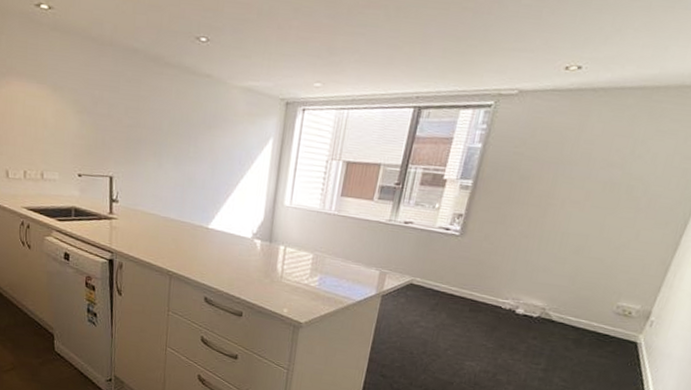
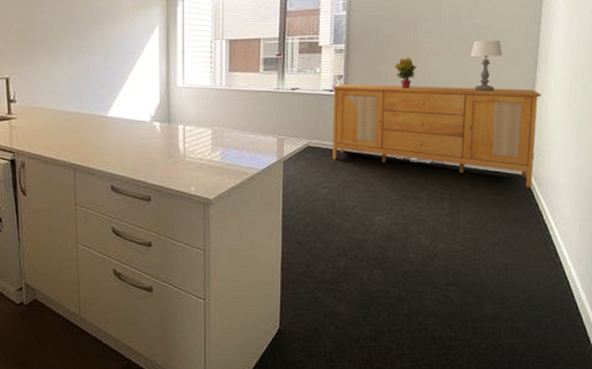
sideboard: none [434,223,681,355] -> present [332,84,541,187]
potted plant: none [522,202,548,238] -> present [394,56,417,89]
table lamp: none [606,193,651,251] -> present [470,41,502,92]

